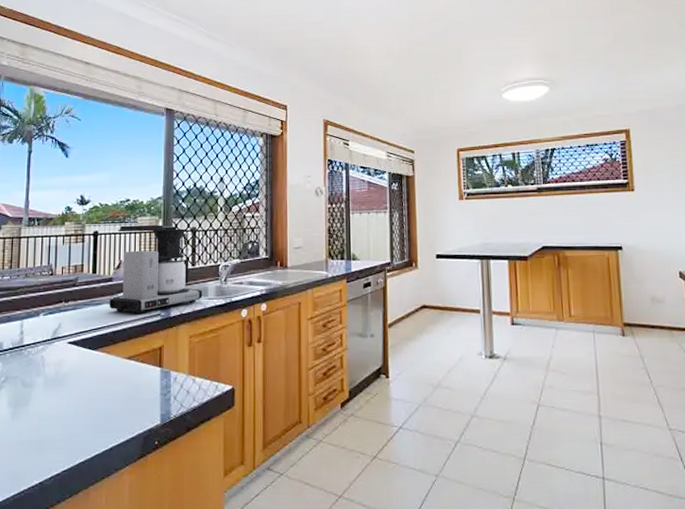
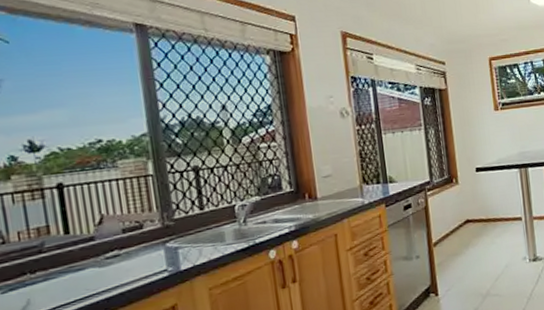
coffee maker: present [109,224,203,315] -> none [91,166,219,275]

